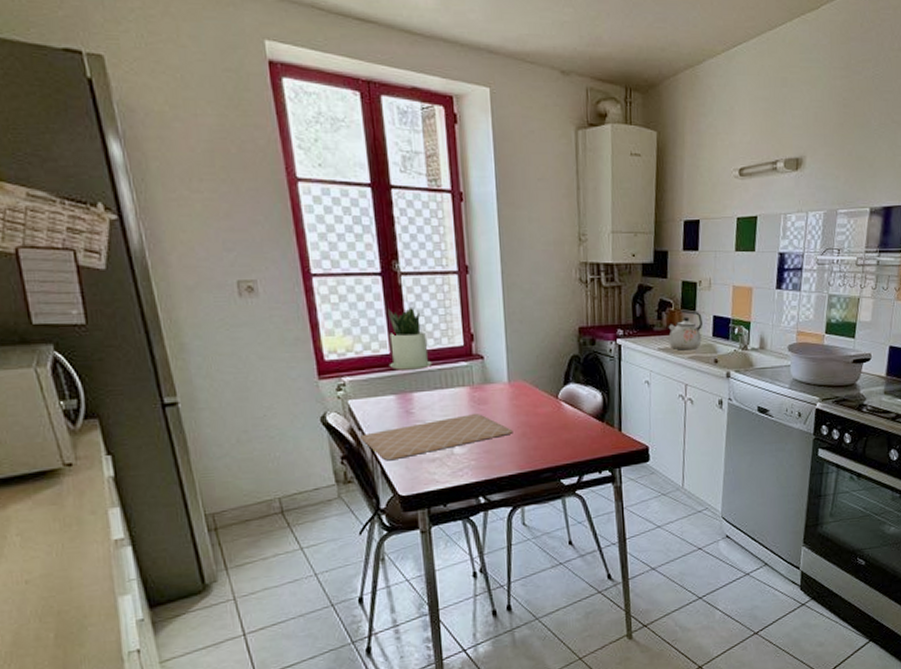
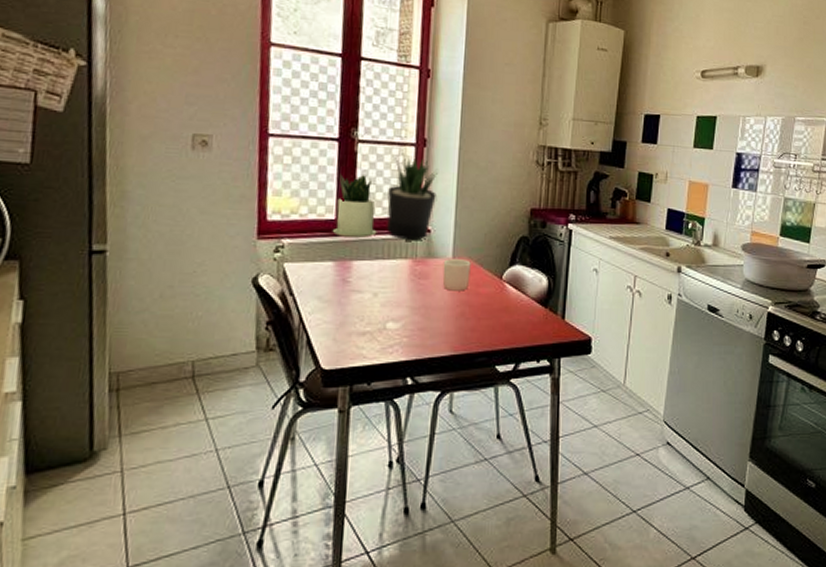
placemat: present [359,414,513,461] -> none [289,288,451,331]
planter: none [437,281,485,368] -> present [387,152,438,240]
mug: none [500,382,528,414] -> present [442,259,471,291]
kettle: present [668,309,704,350] -> none [621,200,657,241]

